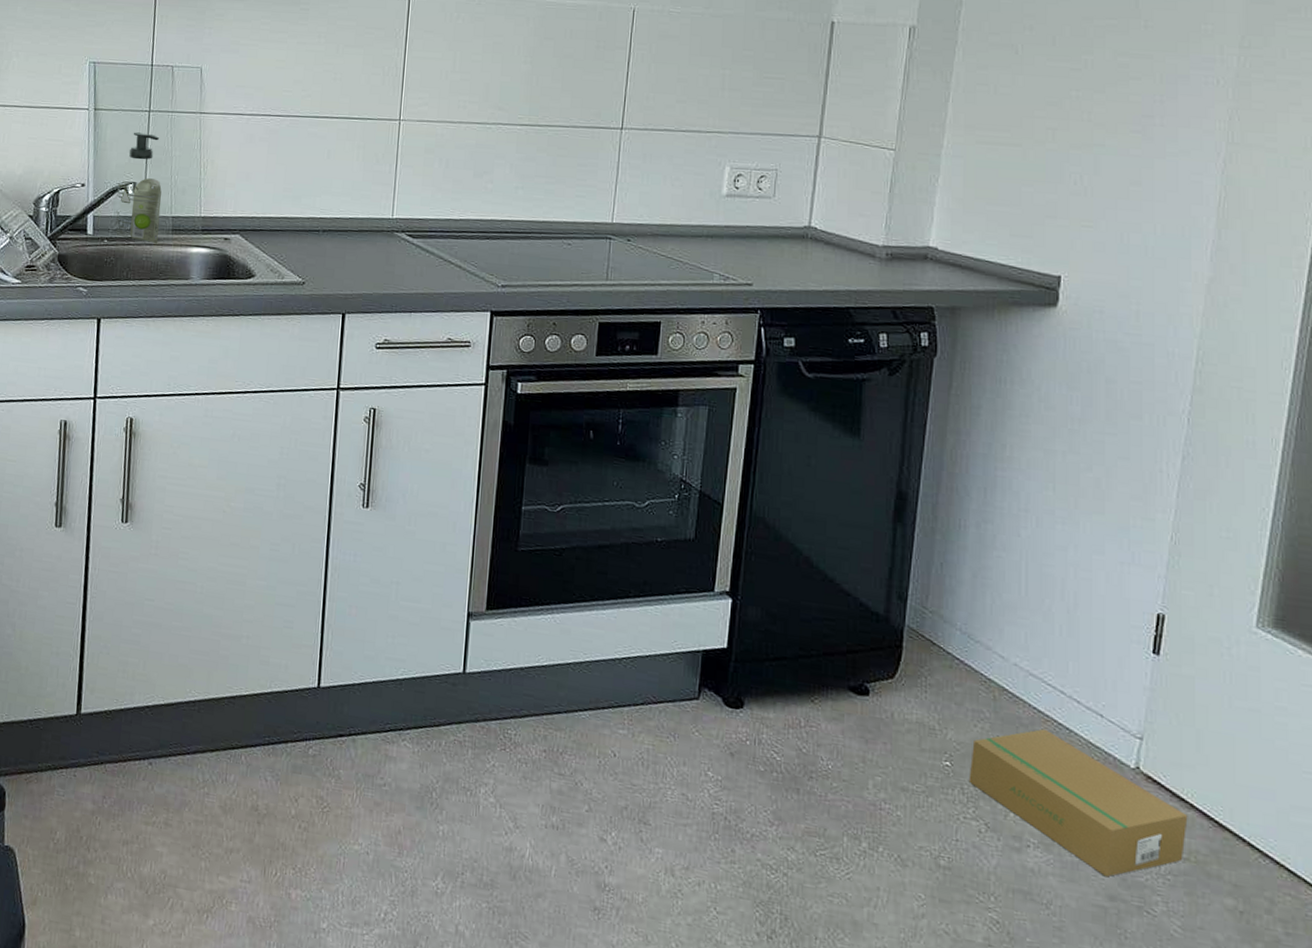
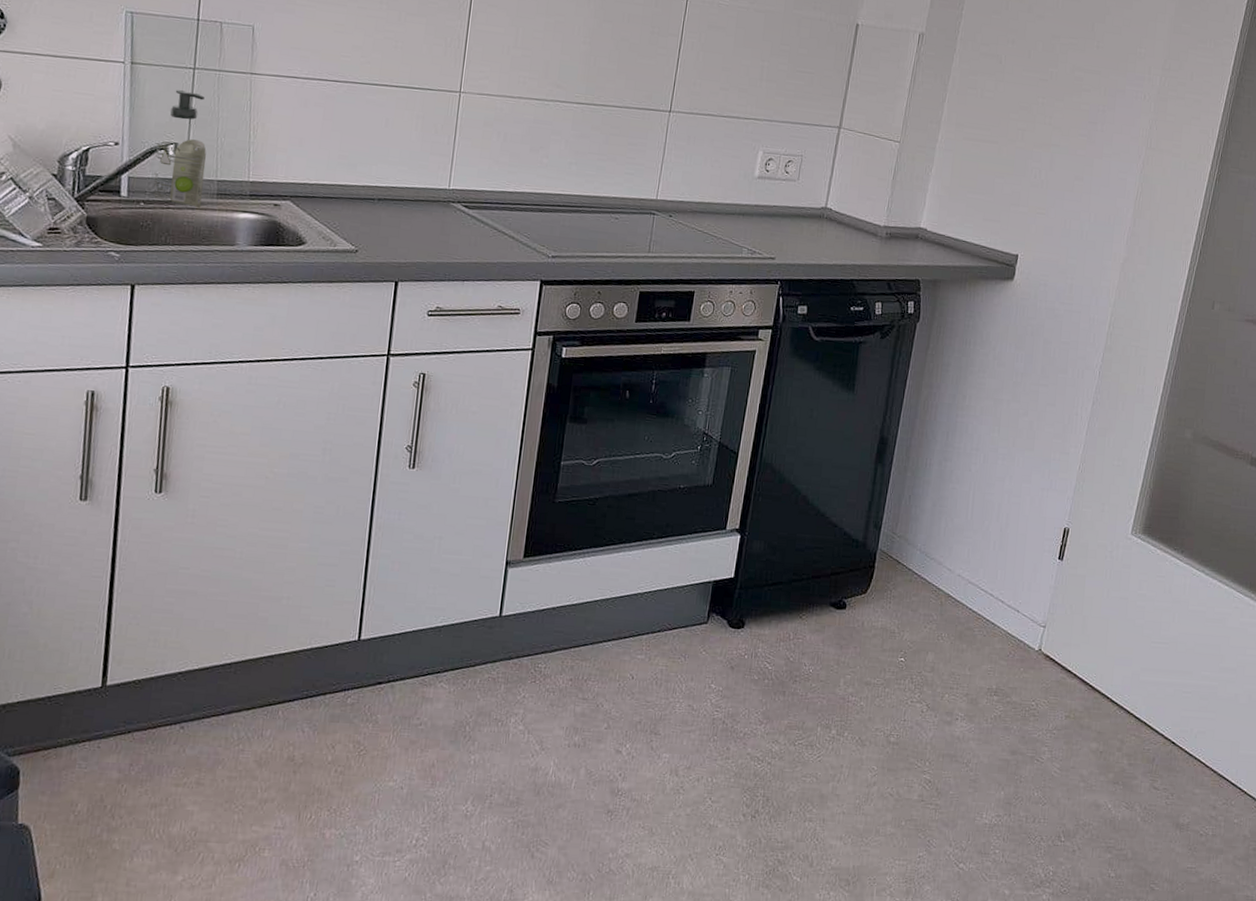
box: present [968,728,1188,877] -> none [917,625,1072,737]

